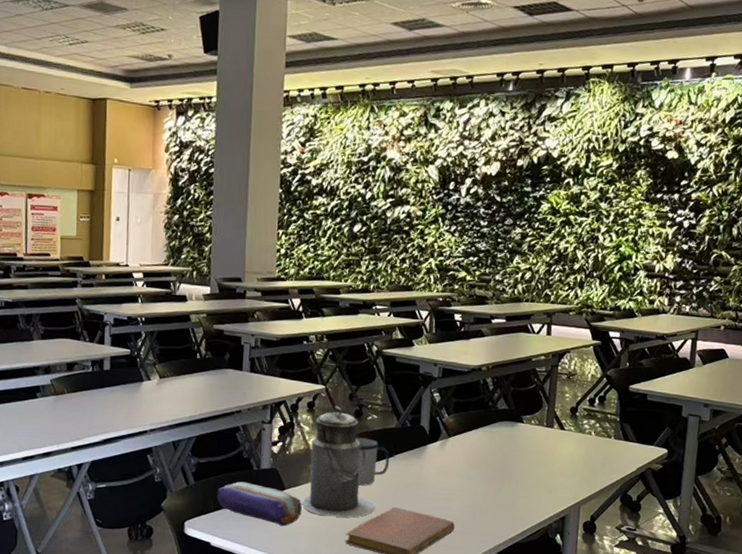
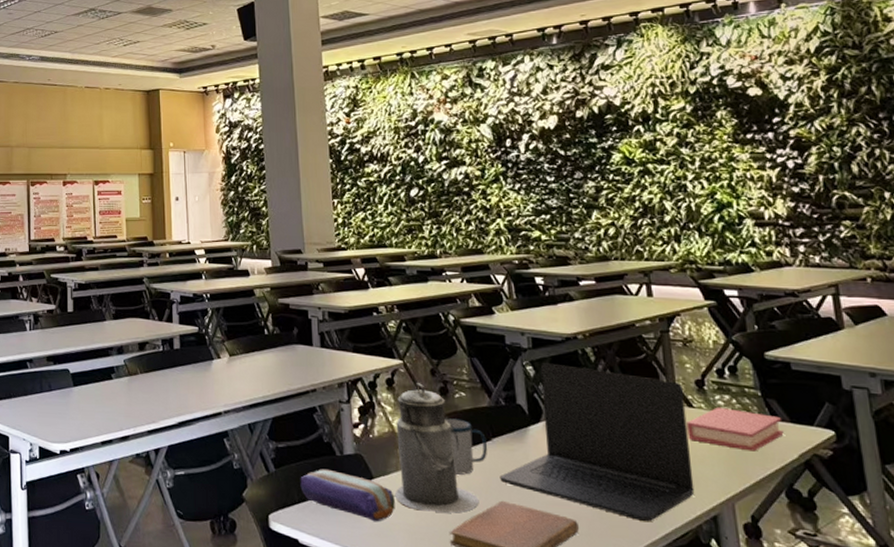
laptop: none [395,390,560,522] -> present [499,363,695,522]
book: none [555,429,631,466] -> present [687,406,784,452]

